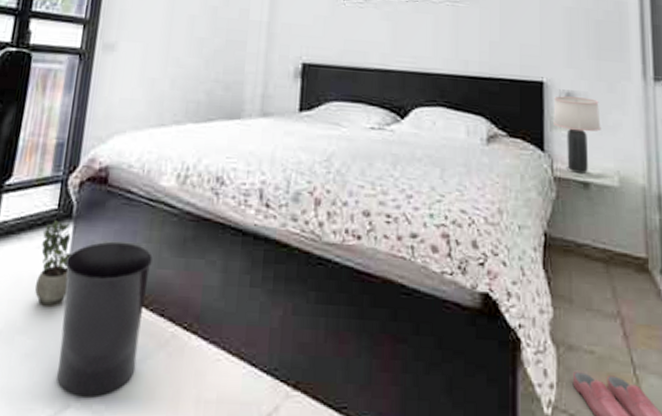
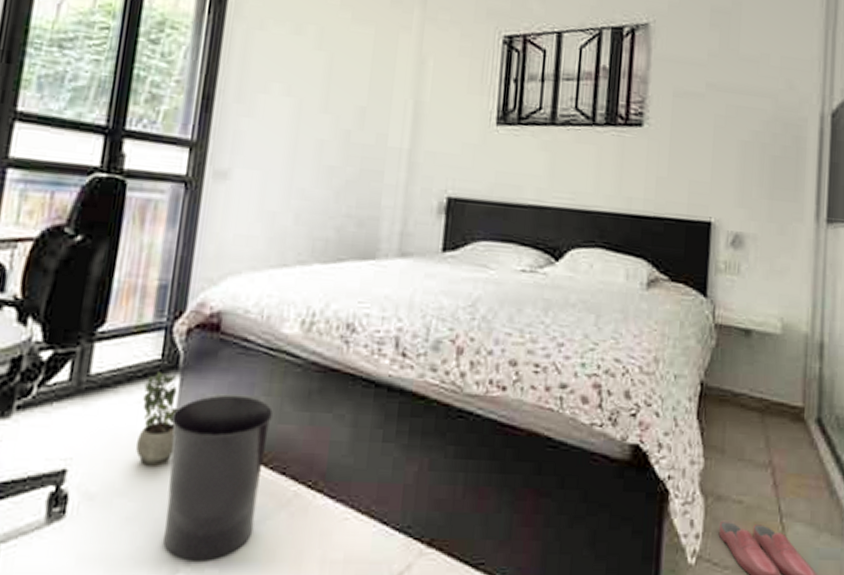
table lamp: present [553,96,601,174] -> none [719,237,768,320]

